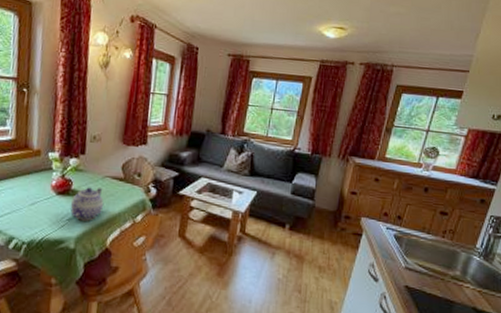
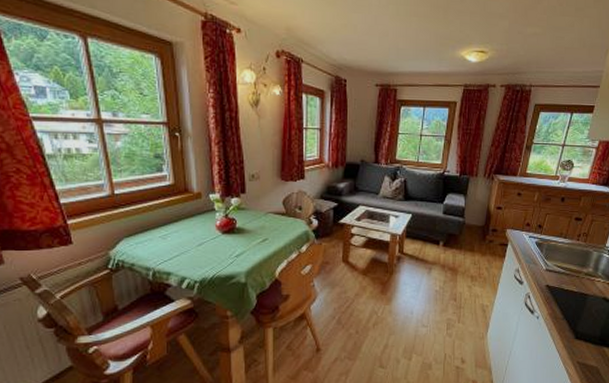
teapot: present [70,187,104,221] -> none [236,224,269,256]

